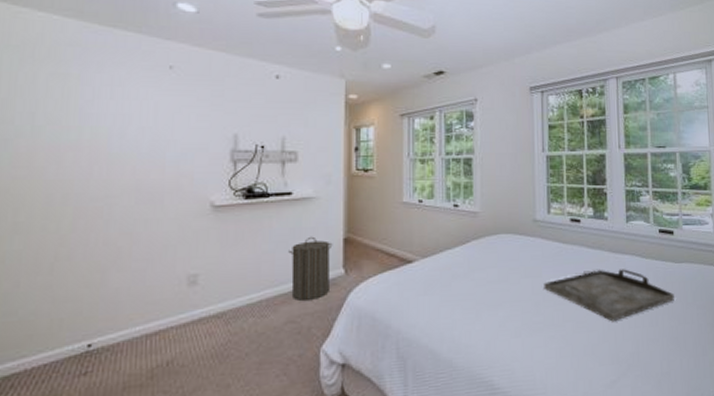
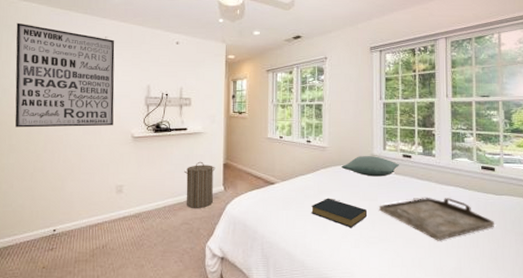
wall art: none [22,42,185,197] -> present [15,22,115,128]
hardback book: none [460,276,530,314] -> present [311,198,368,228]
pillow: none [497,222,566,248] -> present [341,156,399,177]

